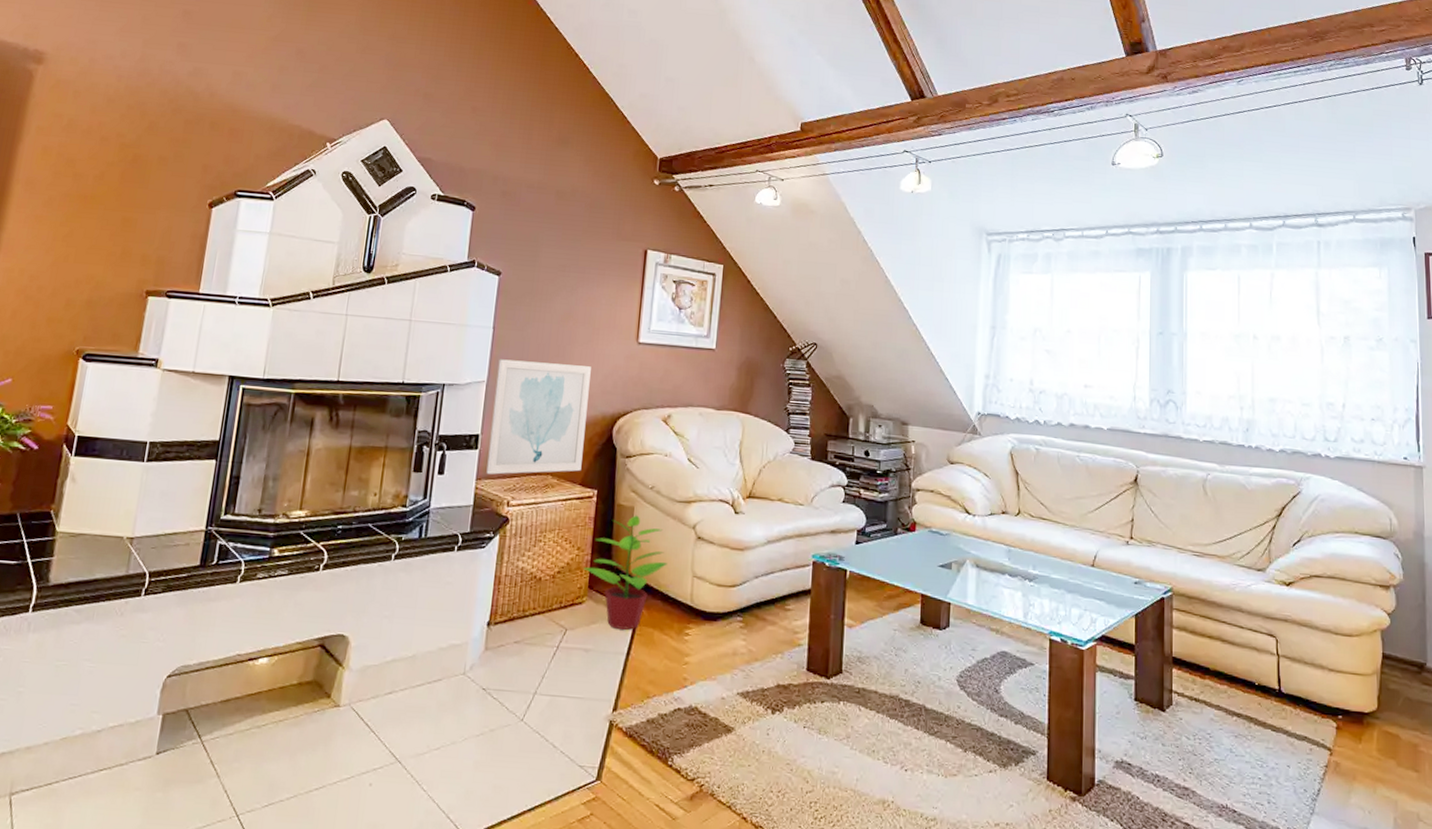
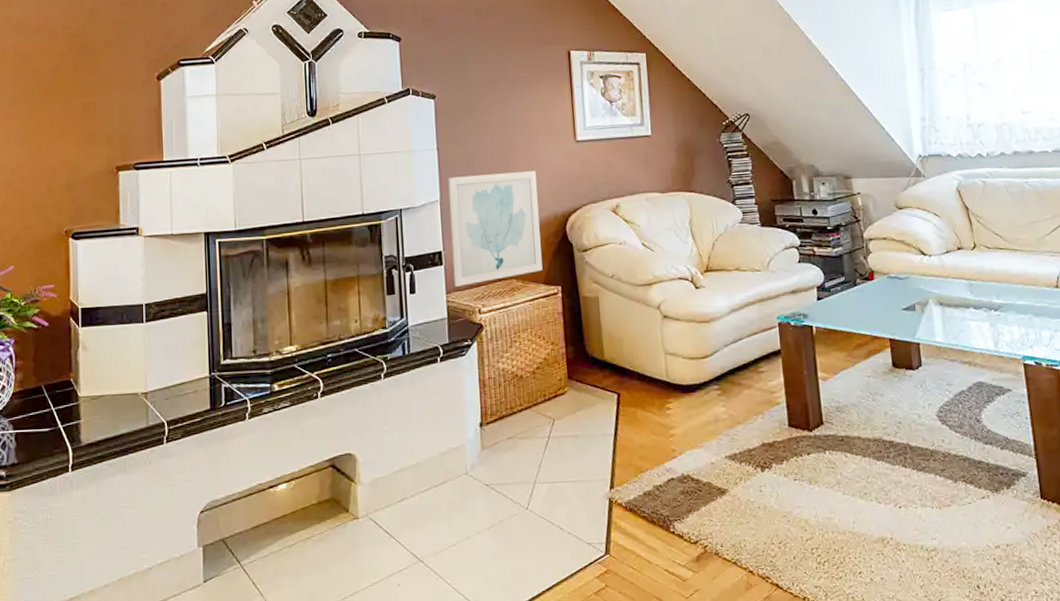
potted plant: present [583,513,667,631] -> none [560,303,639,414]

